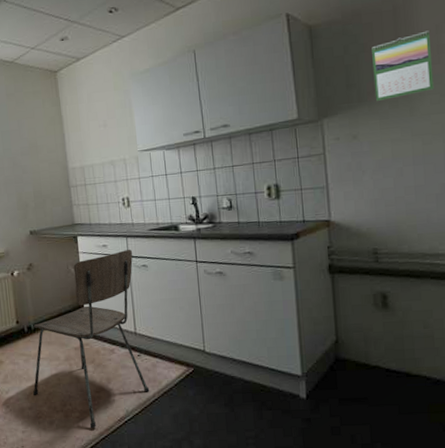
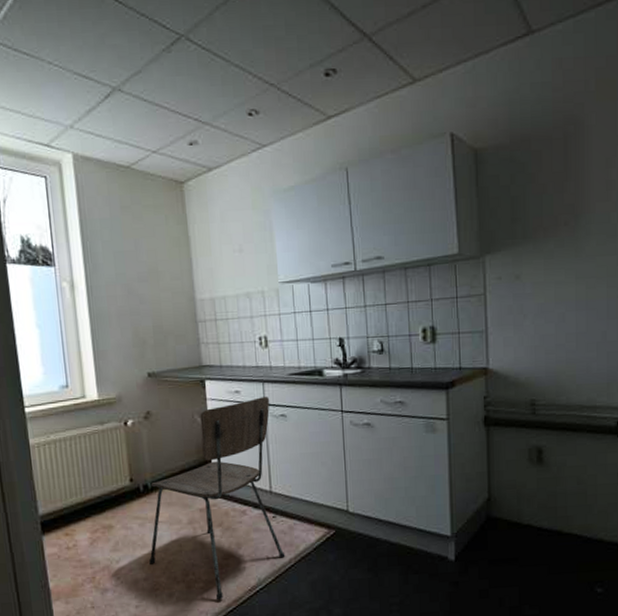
calendar: present [372,30,434,102] -> none [540,163,601,240]

